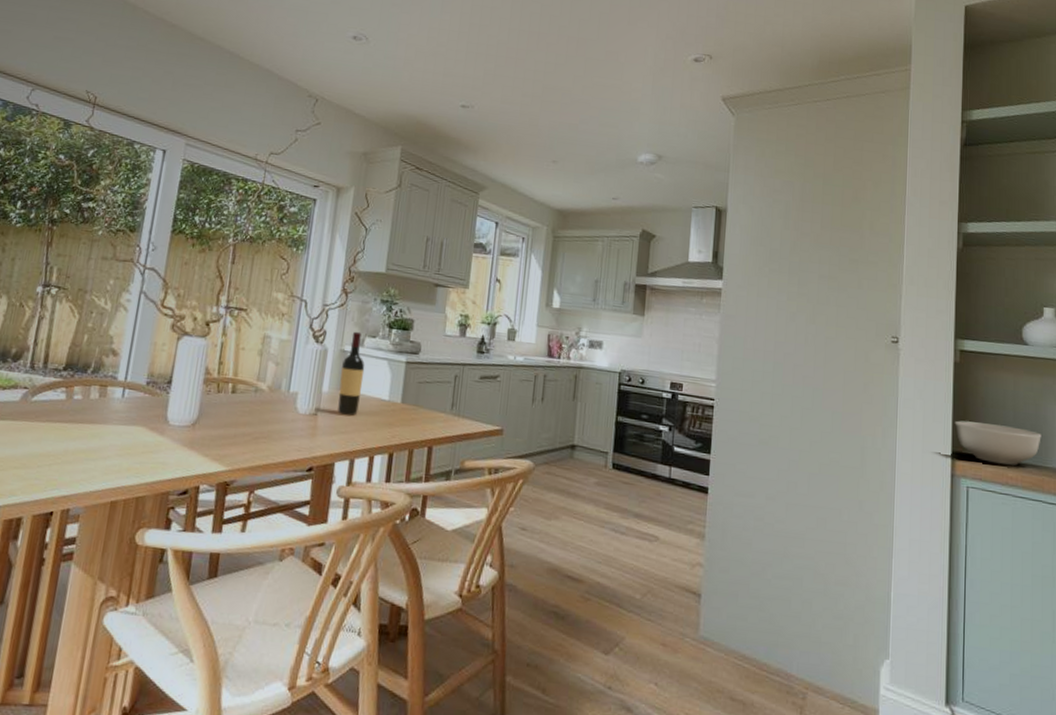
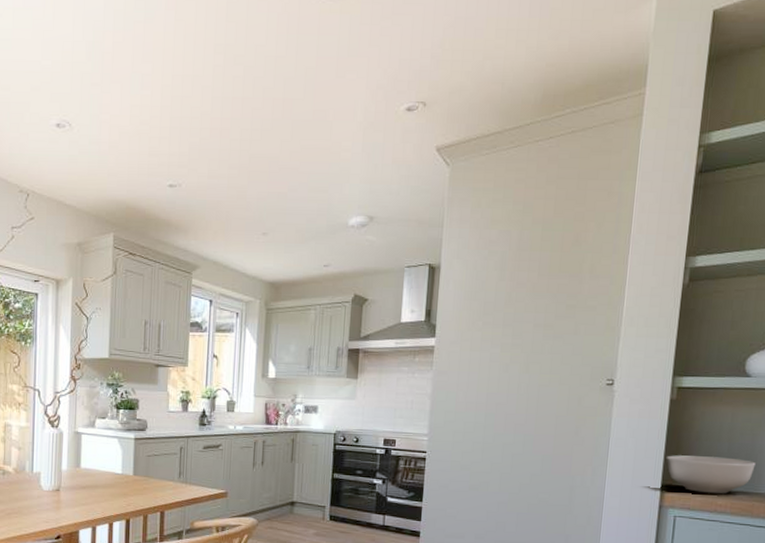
wine bottle: present [337,331,365,416] -> none [76,414,98,490]

